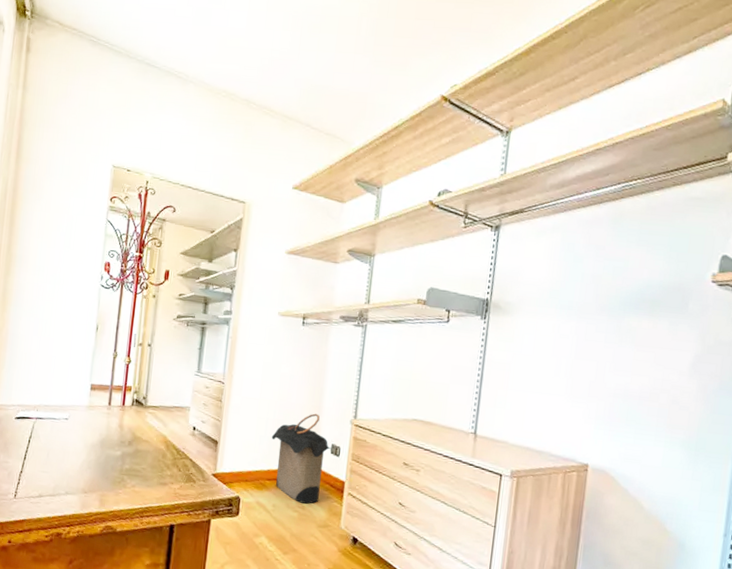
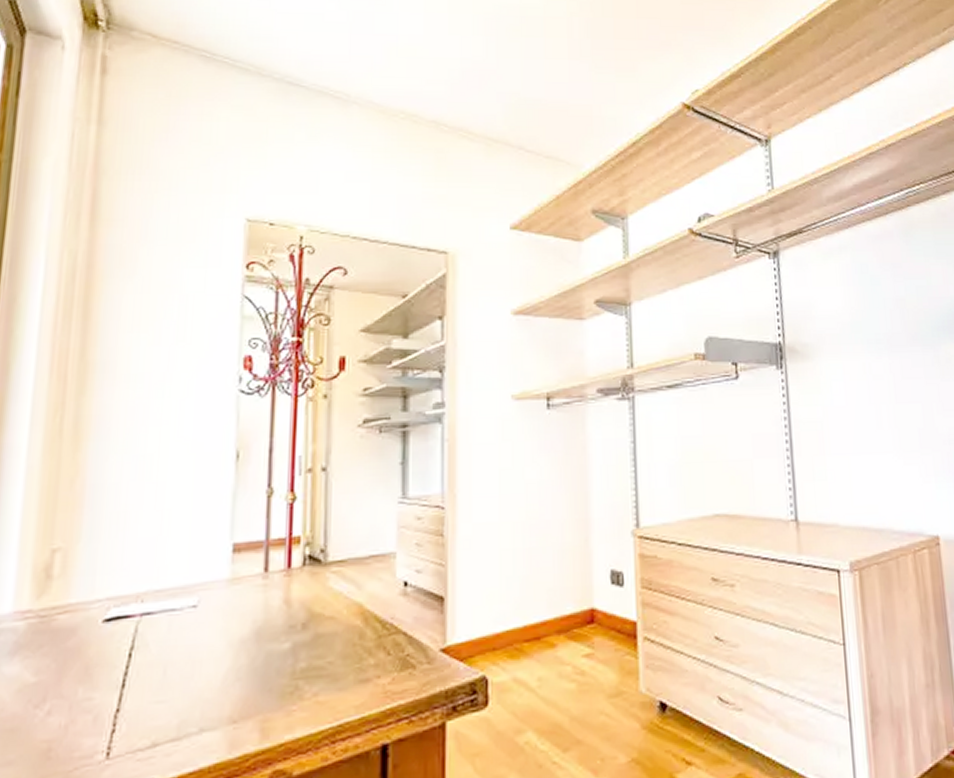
laundry hamper: present [271,413,331,504] -> none [523,530,611,667]

